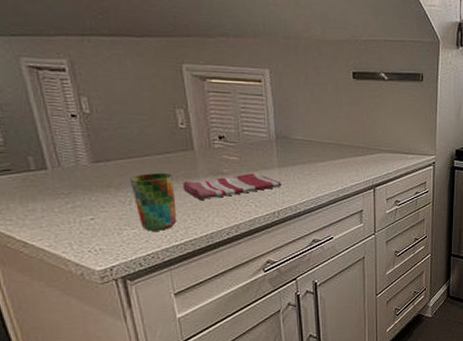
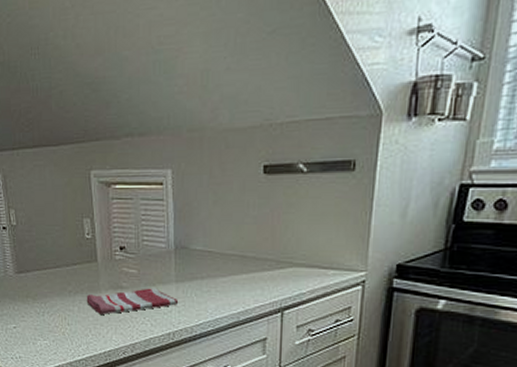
cup: present [129,173,177,231] -> none [43,285,81,344]

